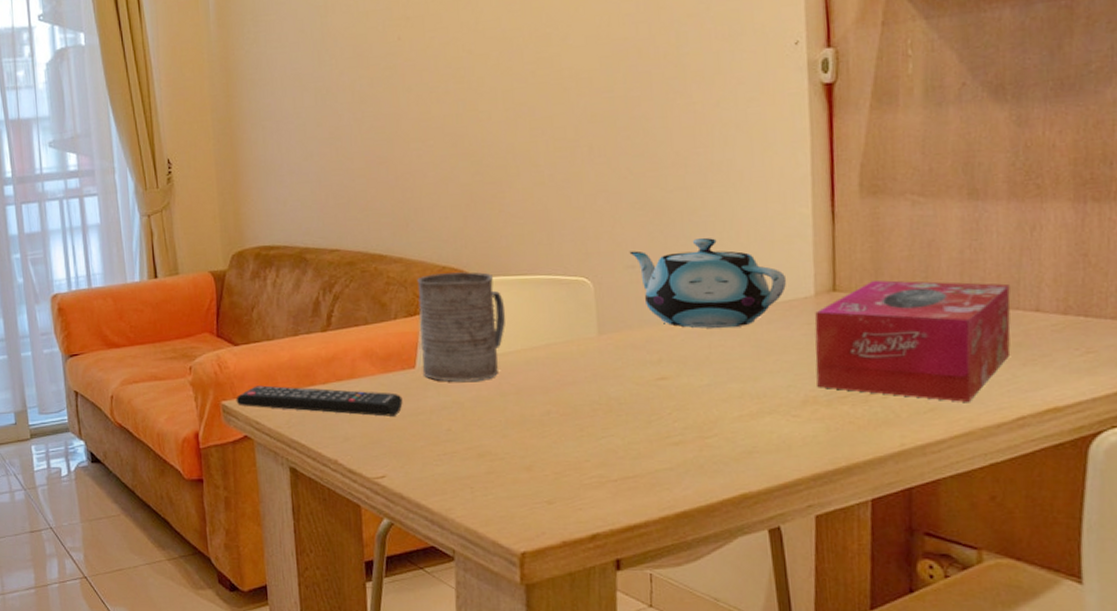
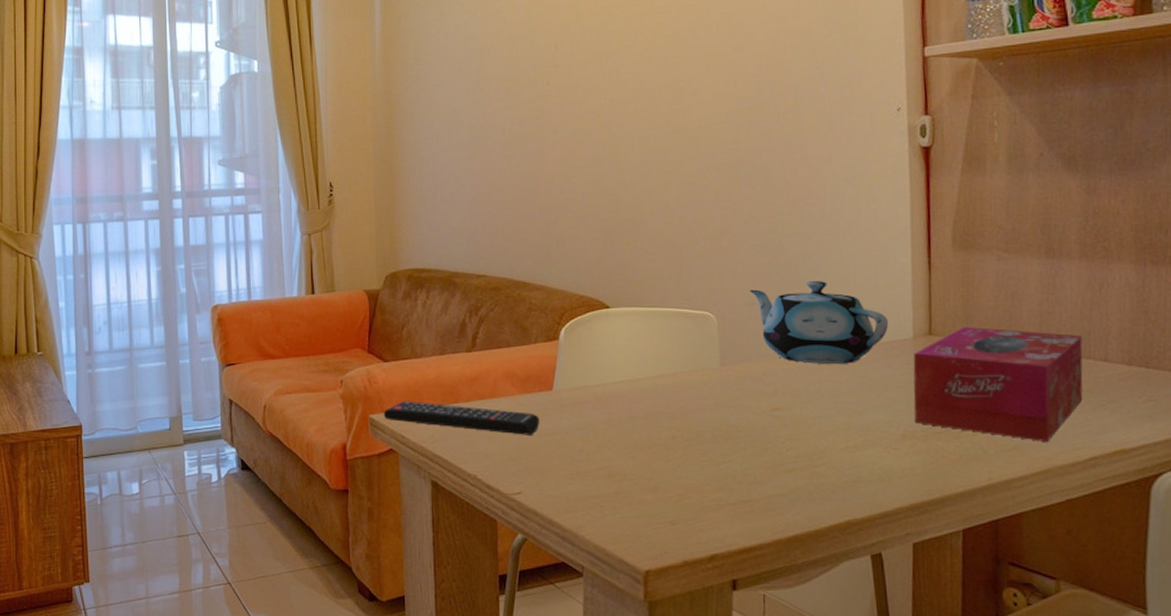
mug: present [417,272,506,382] -> none [557,302,637,405]

